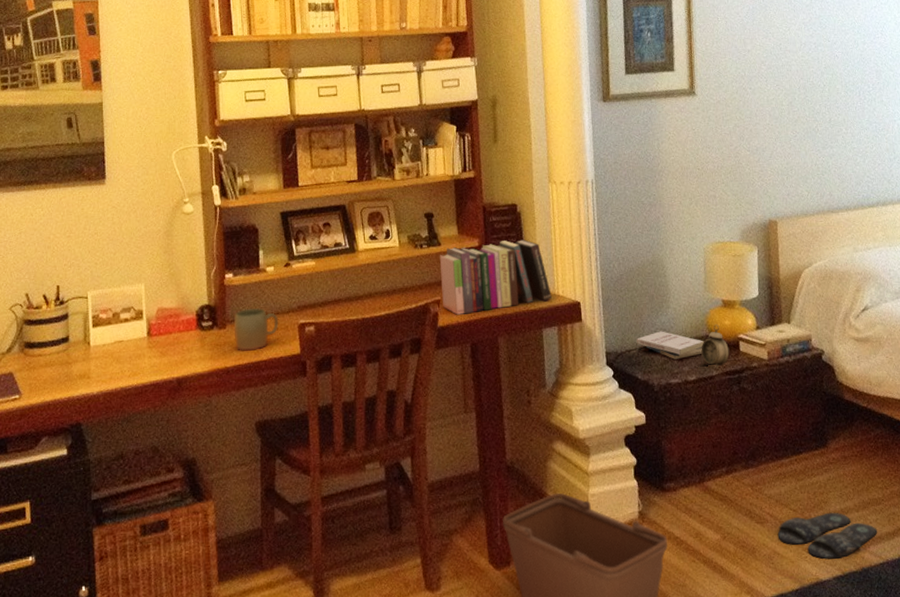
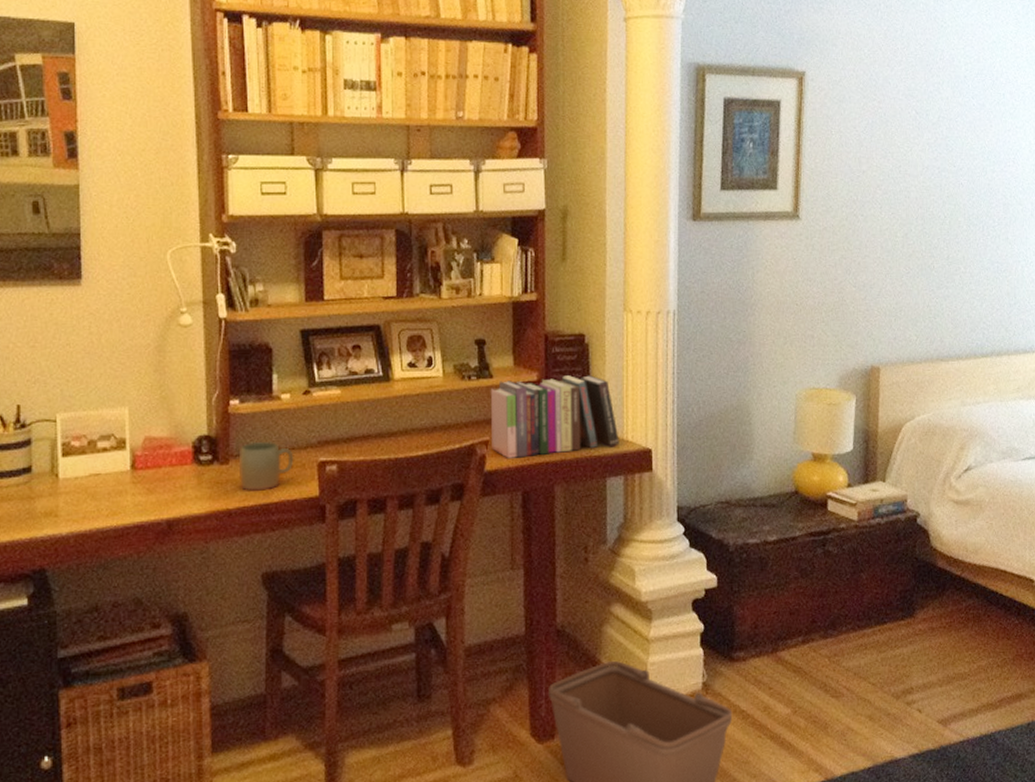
books: present [637,331,705,360] -> none [713,485,789,517]
alarm clock: present [701,325,730,369] -> none [784,480,816,530]
slippers: present [778,512,878,559] -> none [854,686,960,737]

